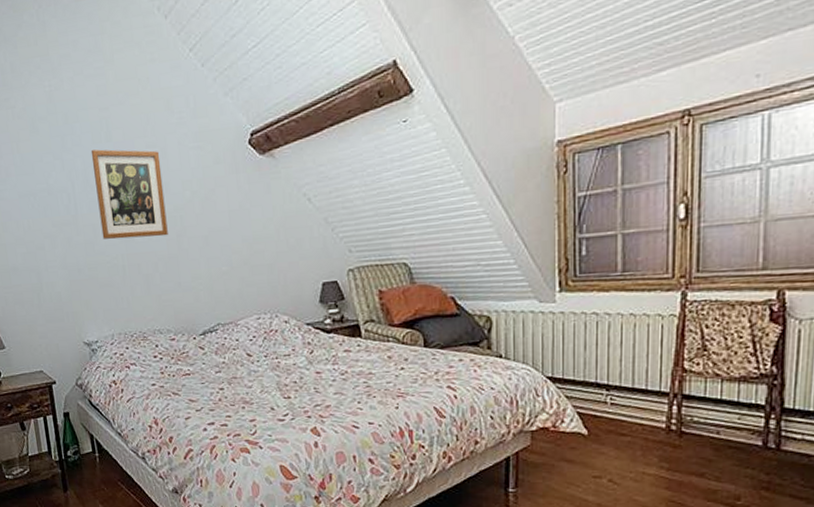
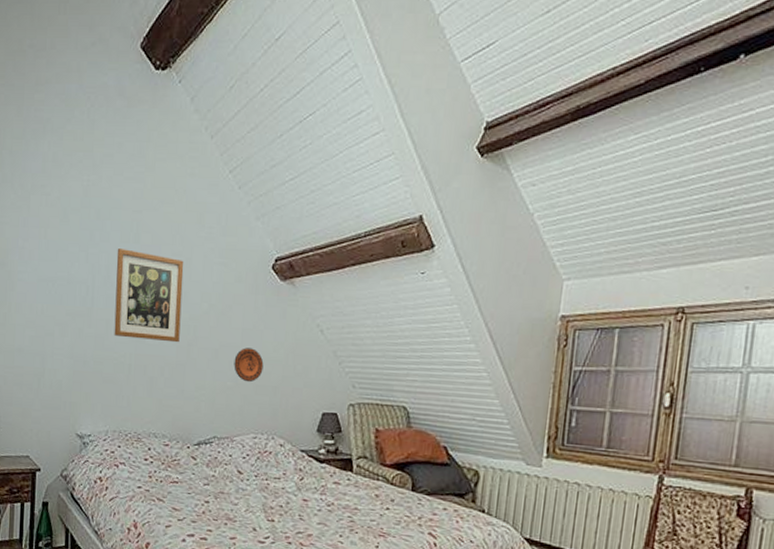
decorative plate: none [225,229,256,264] -> present [234,348,264,383]

